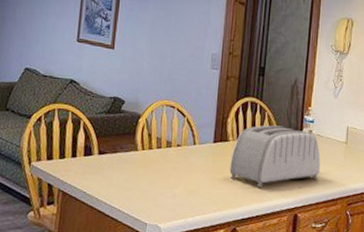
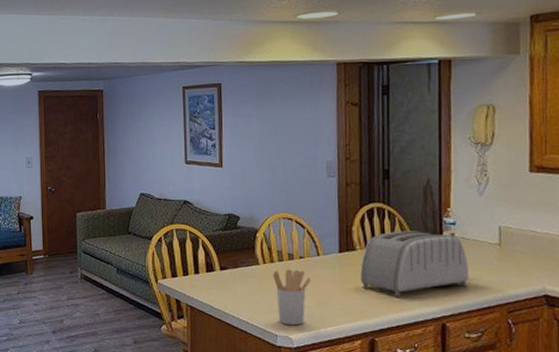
utensil holder: none [149,157,185,214] -> present [273,269,311,326]

